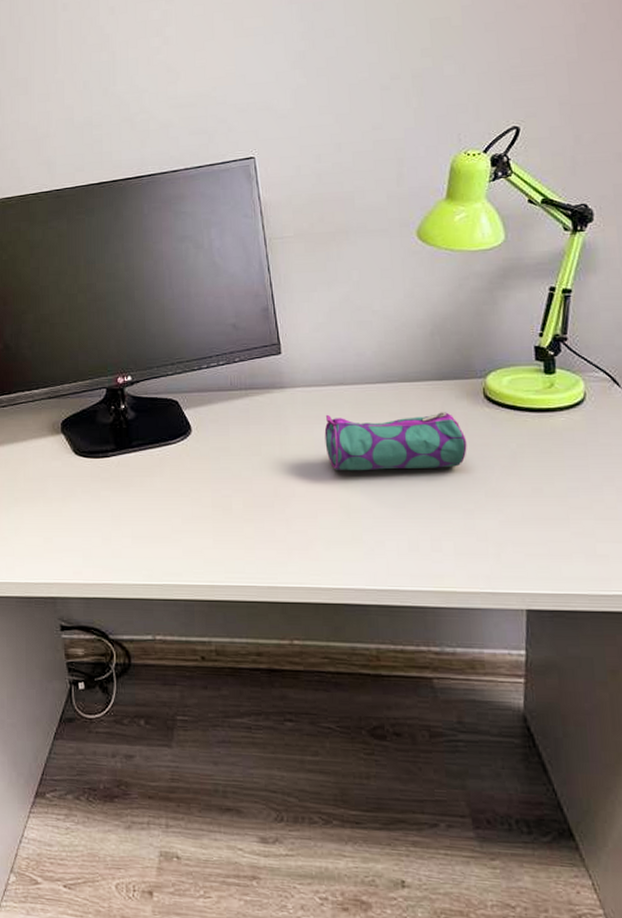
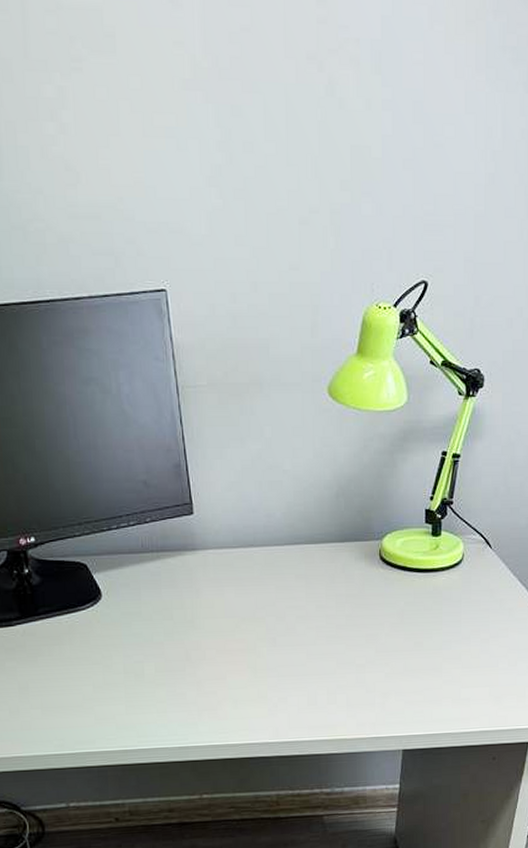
pencil case: present [324,411,467,471] -> none [234,572,363,633]

